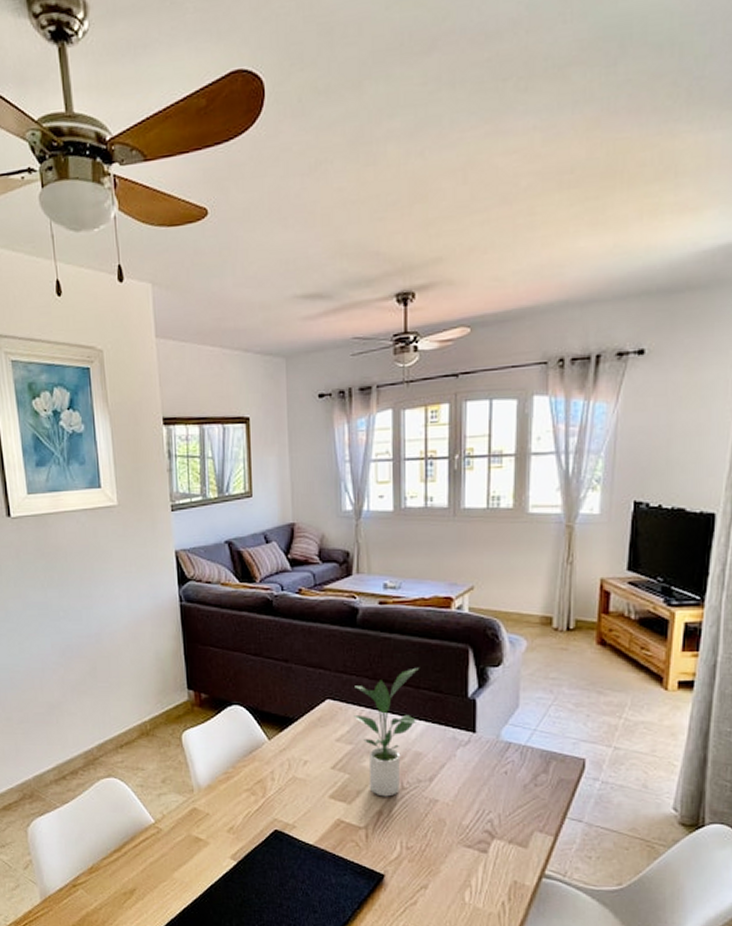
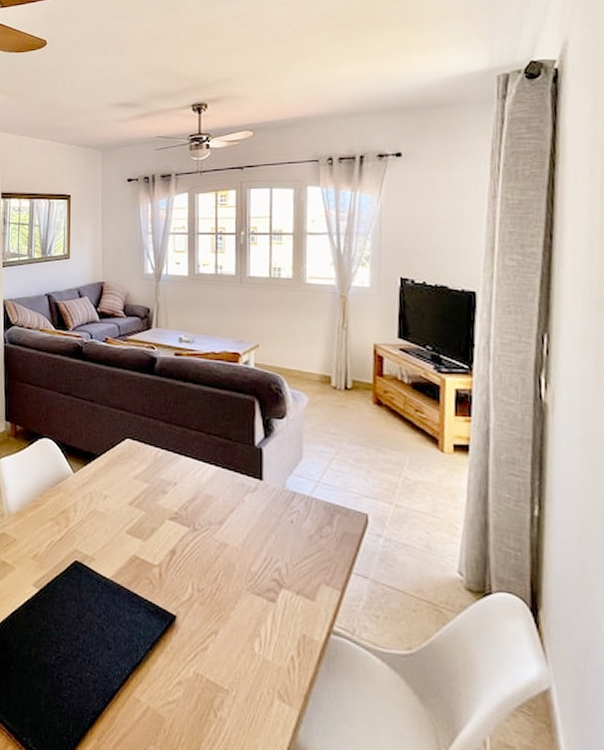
potted plant: present [354,667,419,797] -> none [150,414,210,537]

